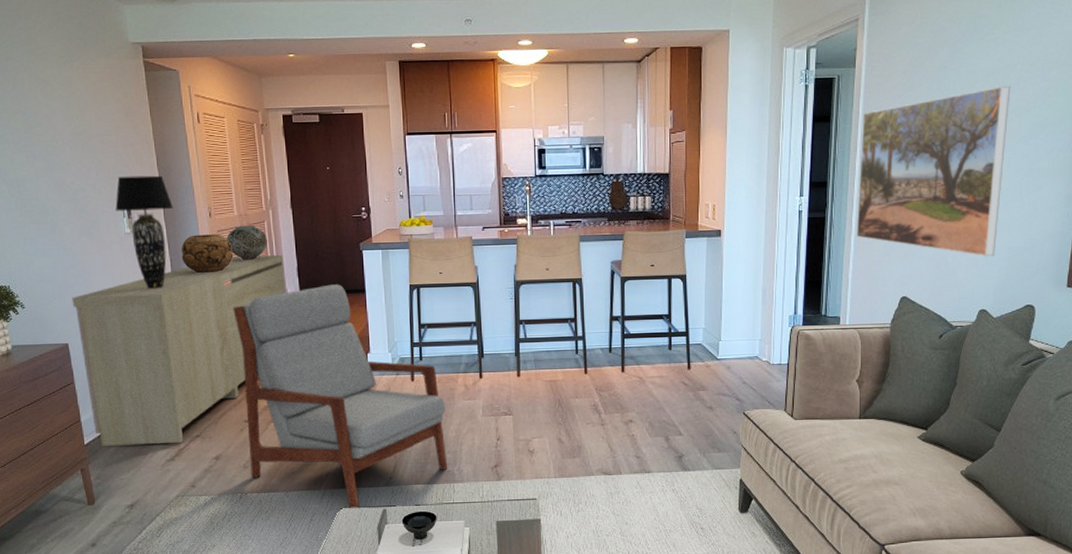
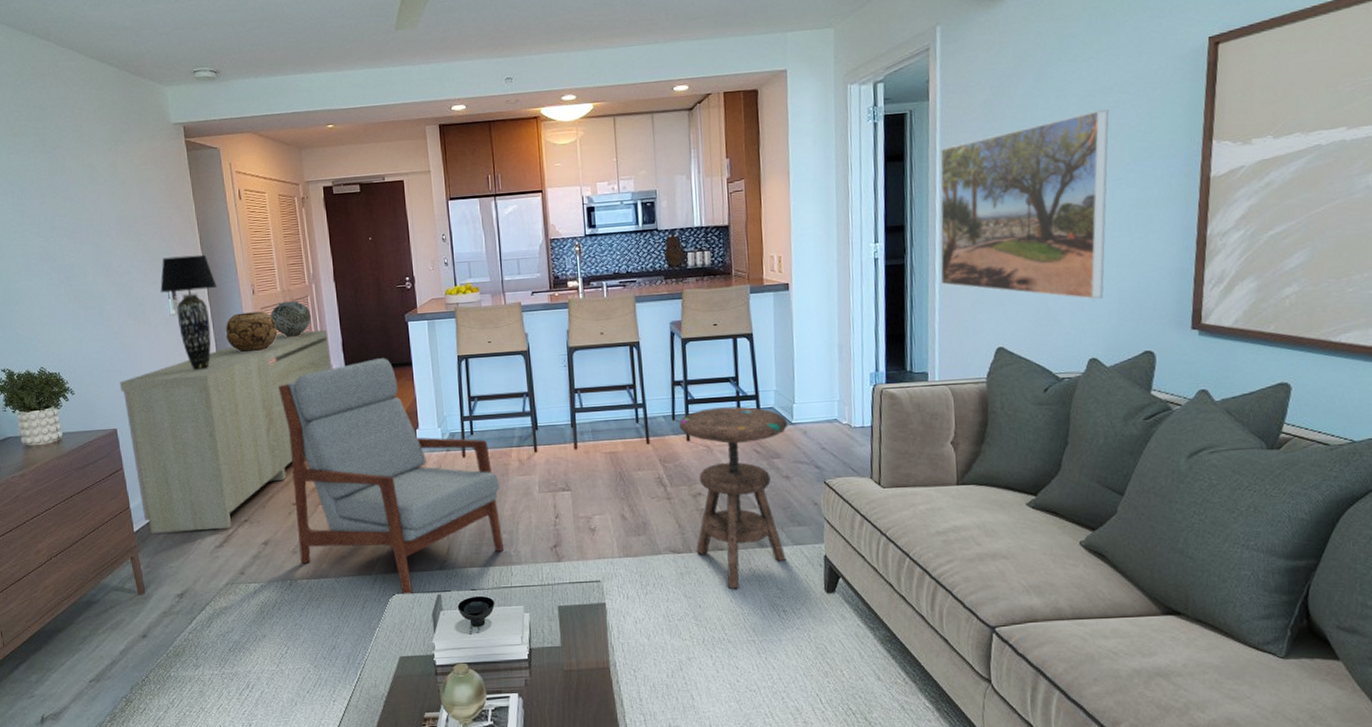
side table: none [615,342,714,509] -> present [679,406,788,590]

